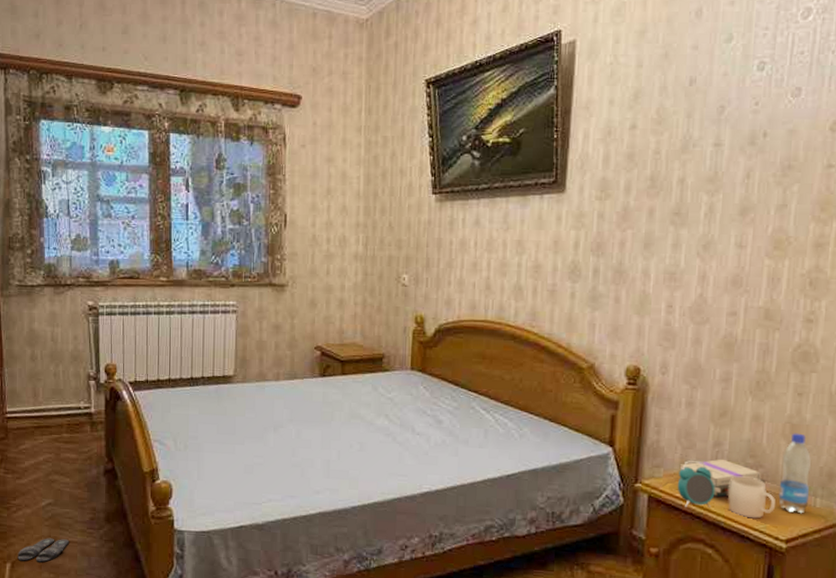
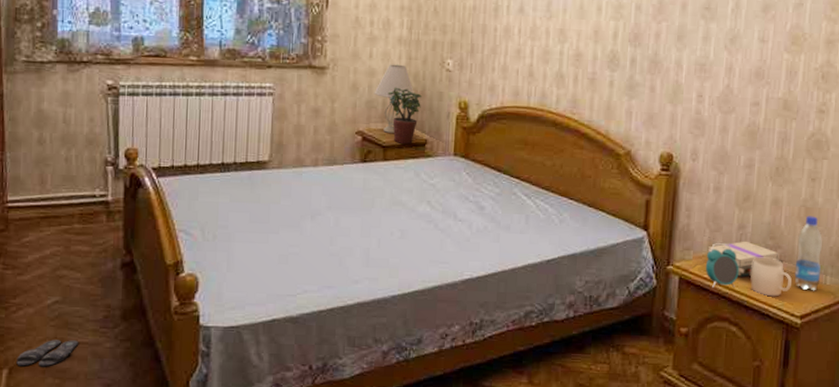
table lamp: none [331,280,371,348] -> present [374,64,414,133]
potted plant: none [345,302,379,359] -> present [387,87,423,145]

